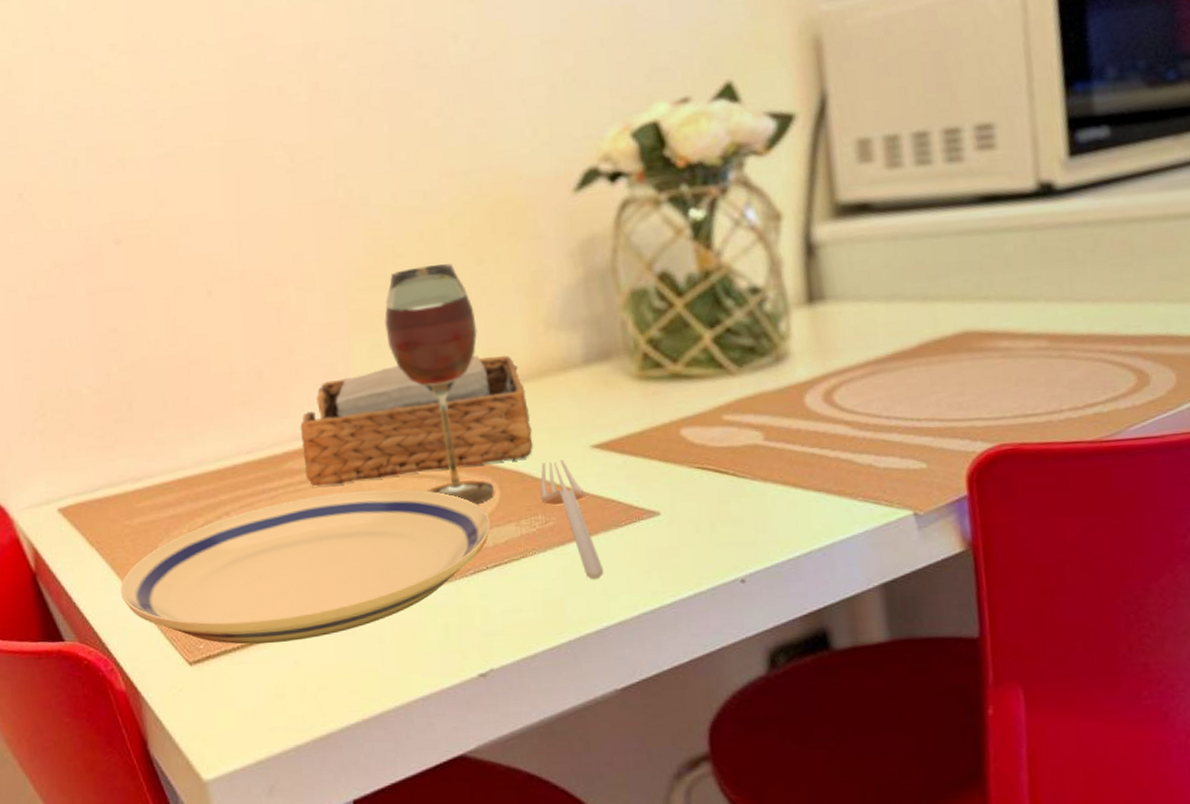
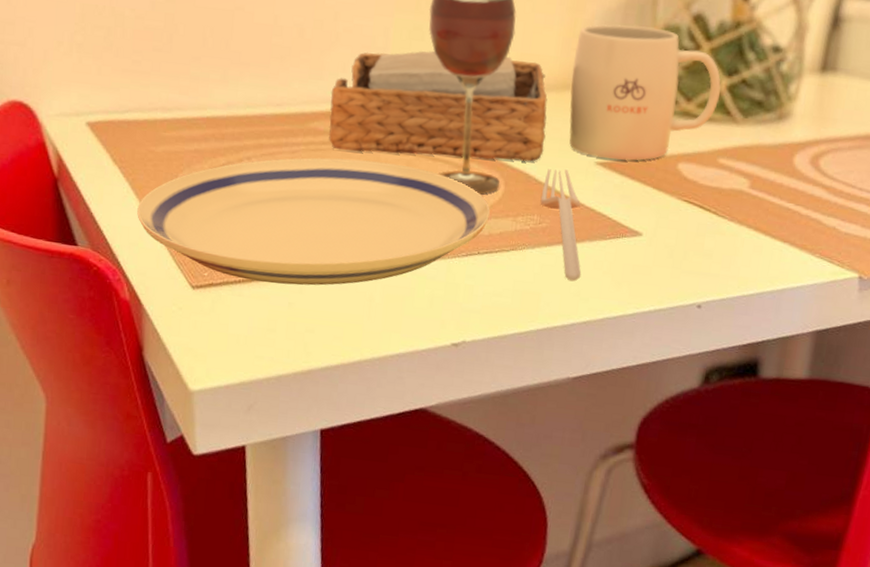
mug: none [542,295,707,441] -> present [569,24,721,161]

